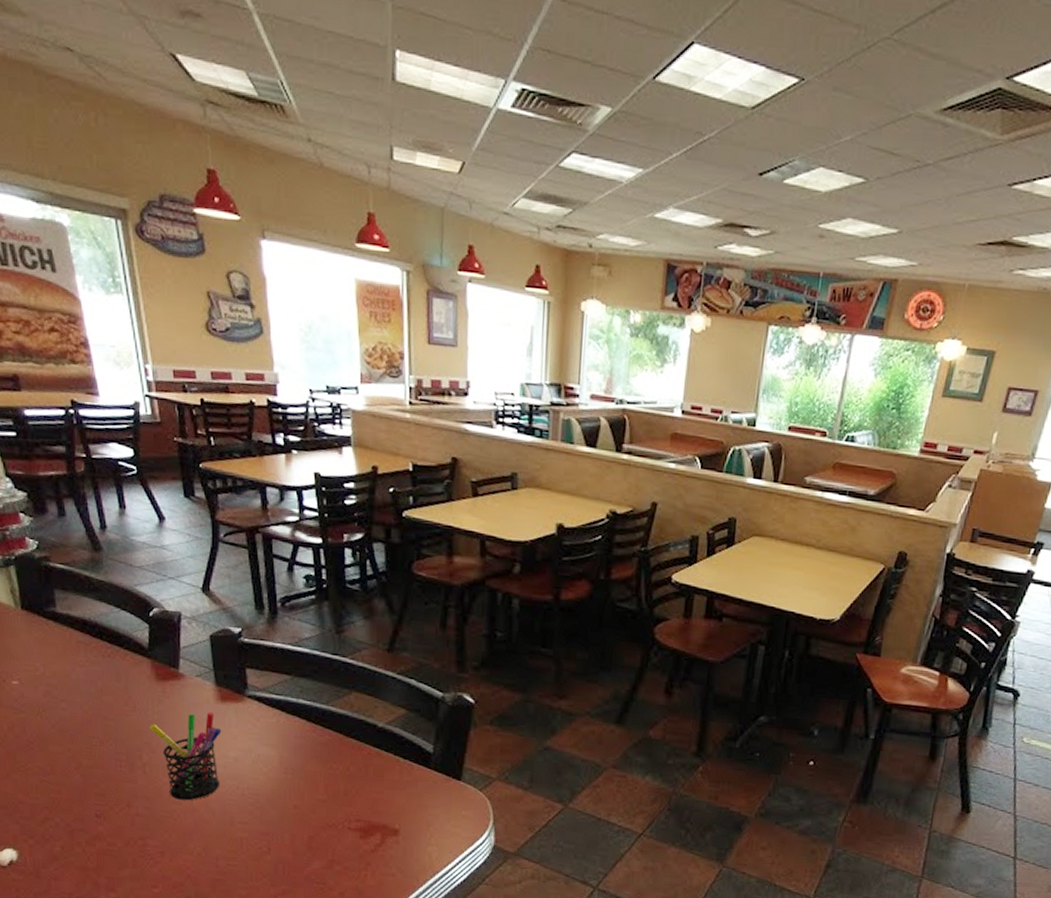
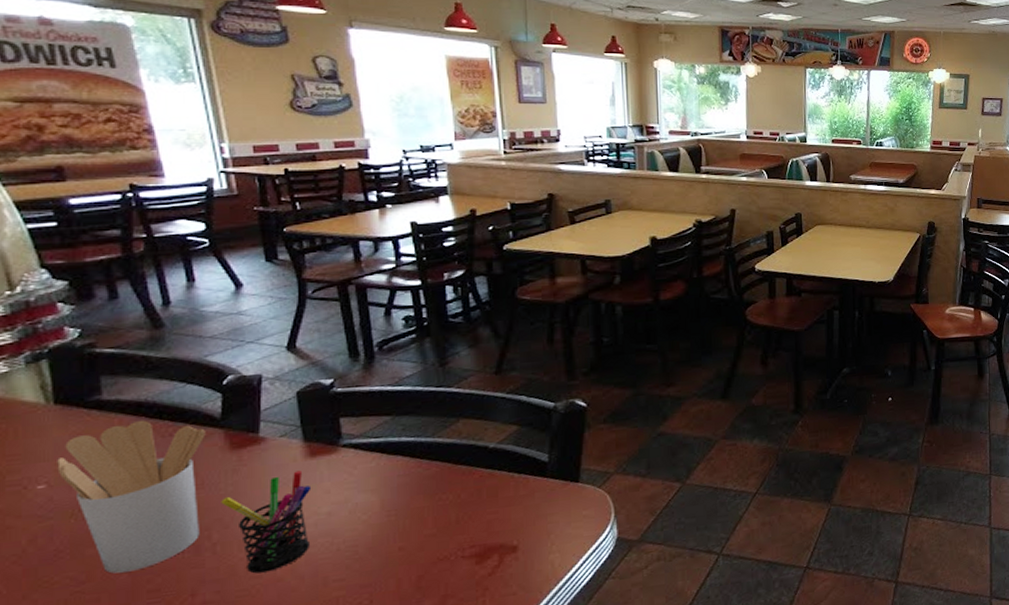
utensil holder: none [25,637,136,774] -> present [57,420,206,574]

